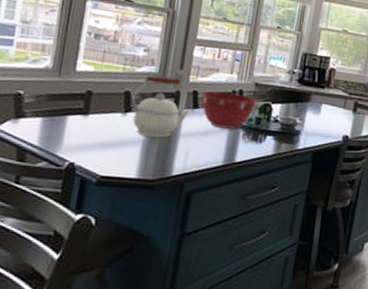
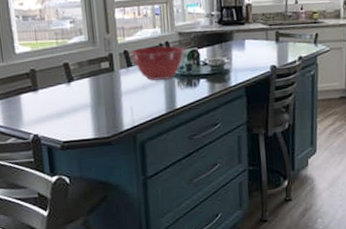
kettle: present [131,75,190,138] -> none [71,42,125,100]

